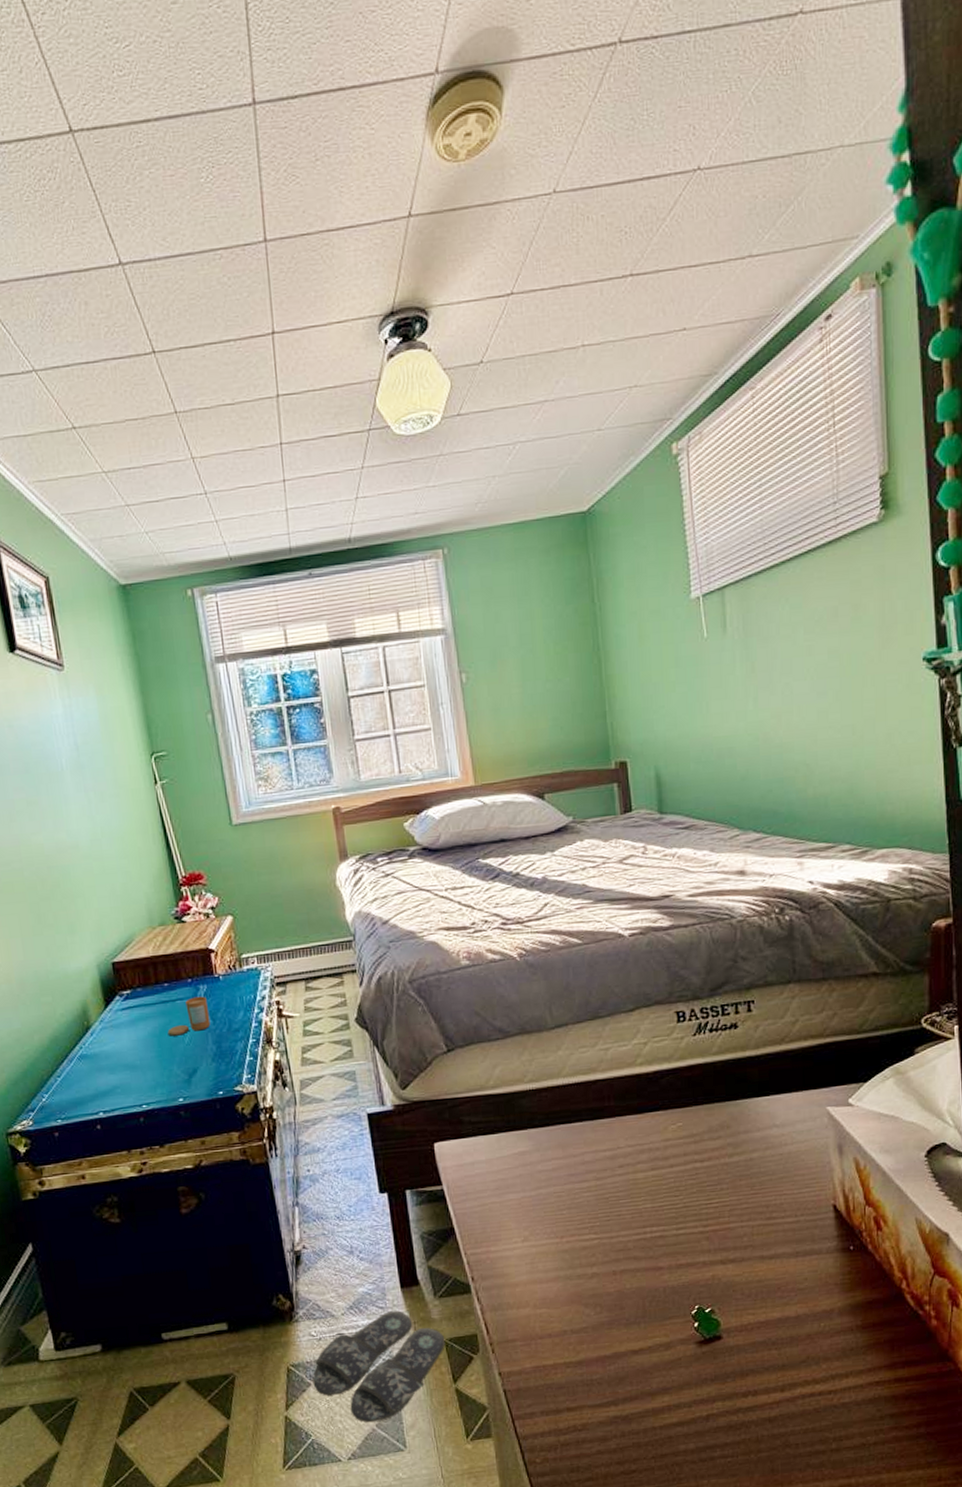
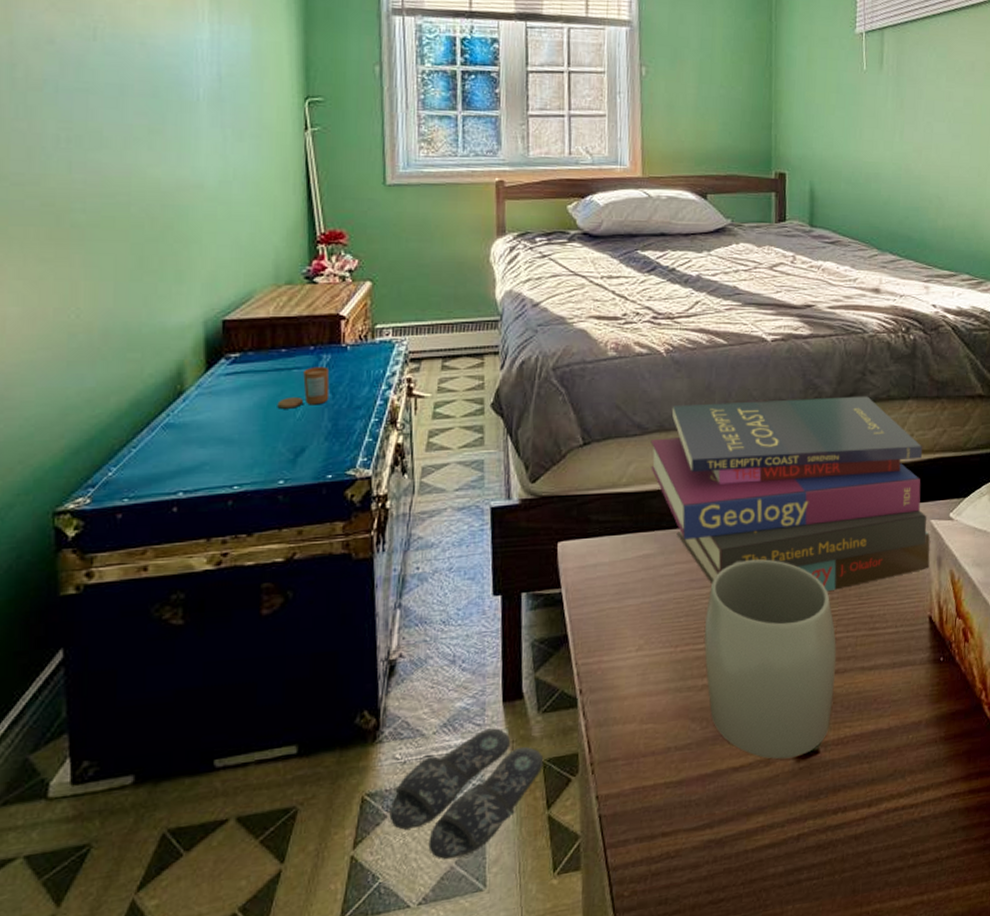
books: none [513,983,829,1183] -> present [650,396,930,592]
mug: none [588,1152,733,1344] -> present [704,559,837,759]

